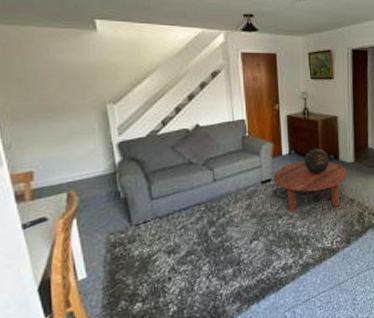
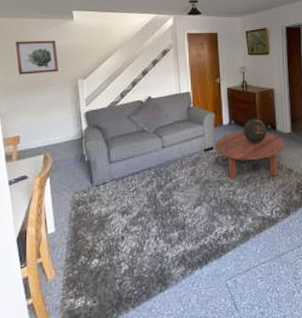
wall art: none [18,55,80,98] -> present [15,40,59,75]

